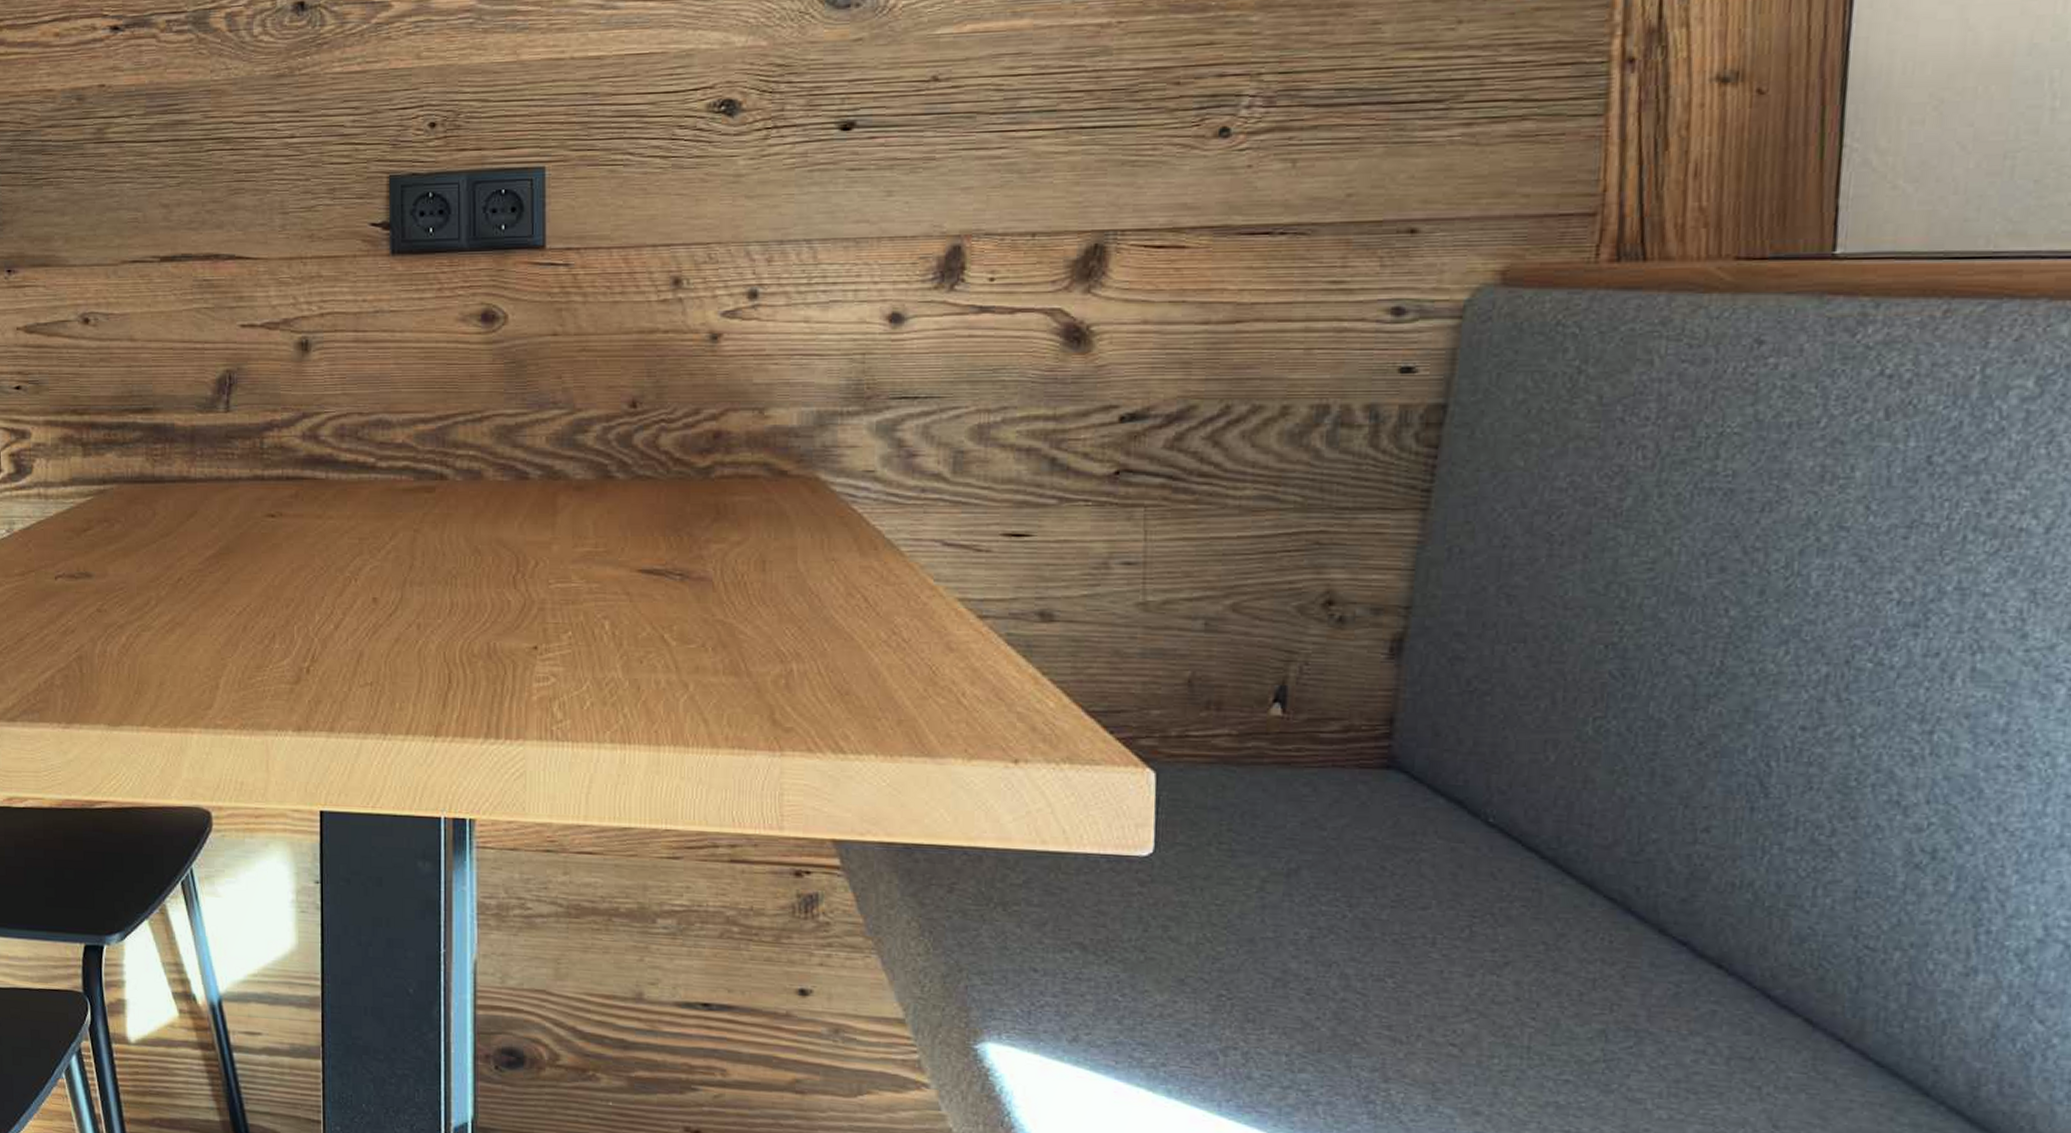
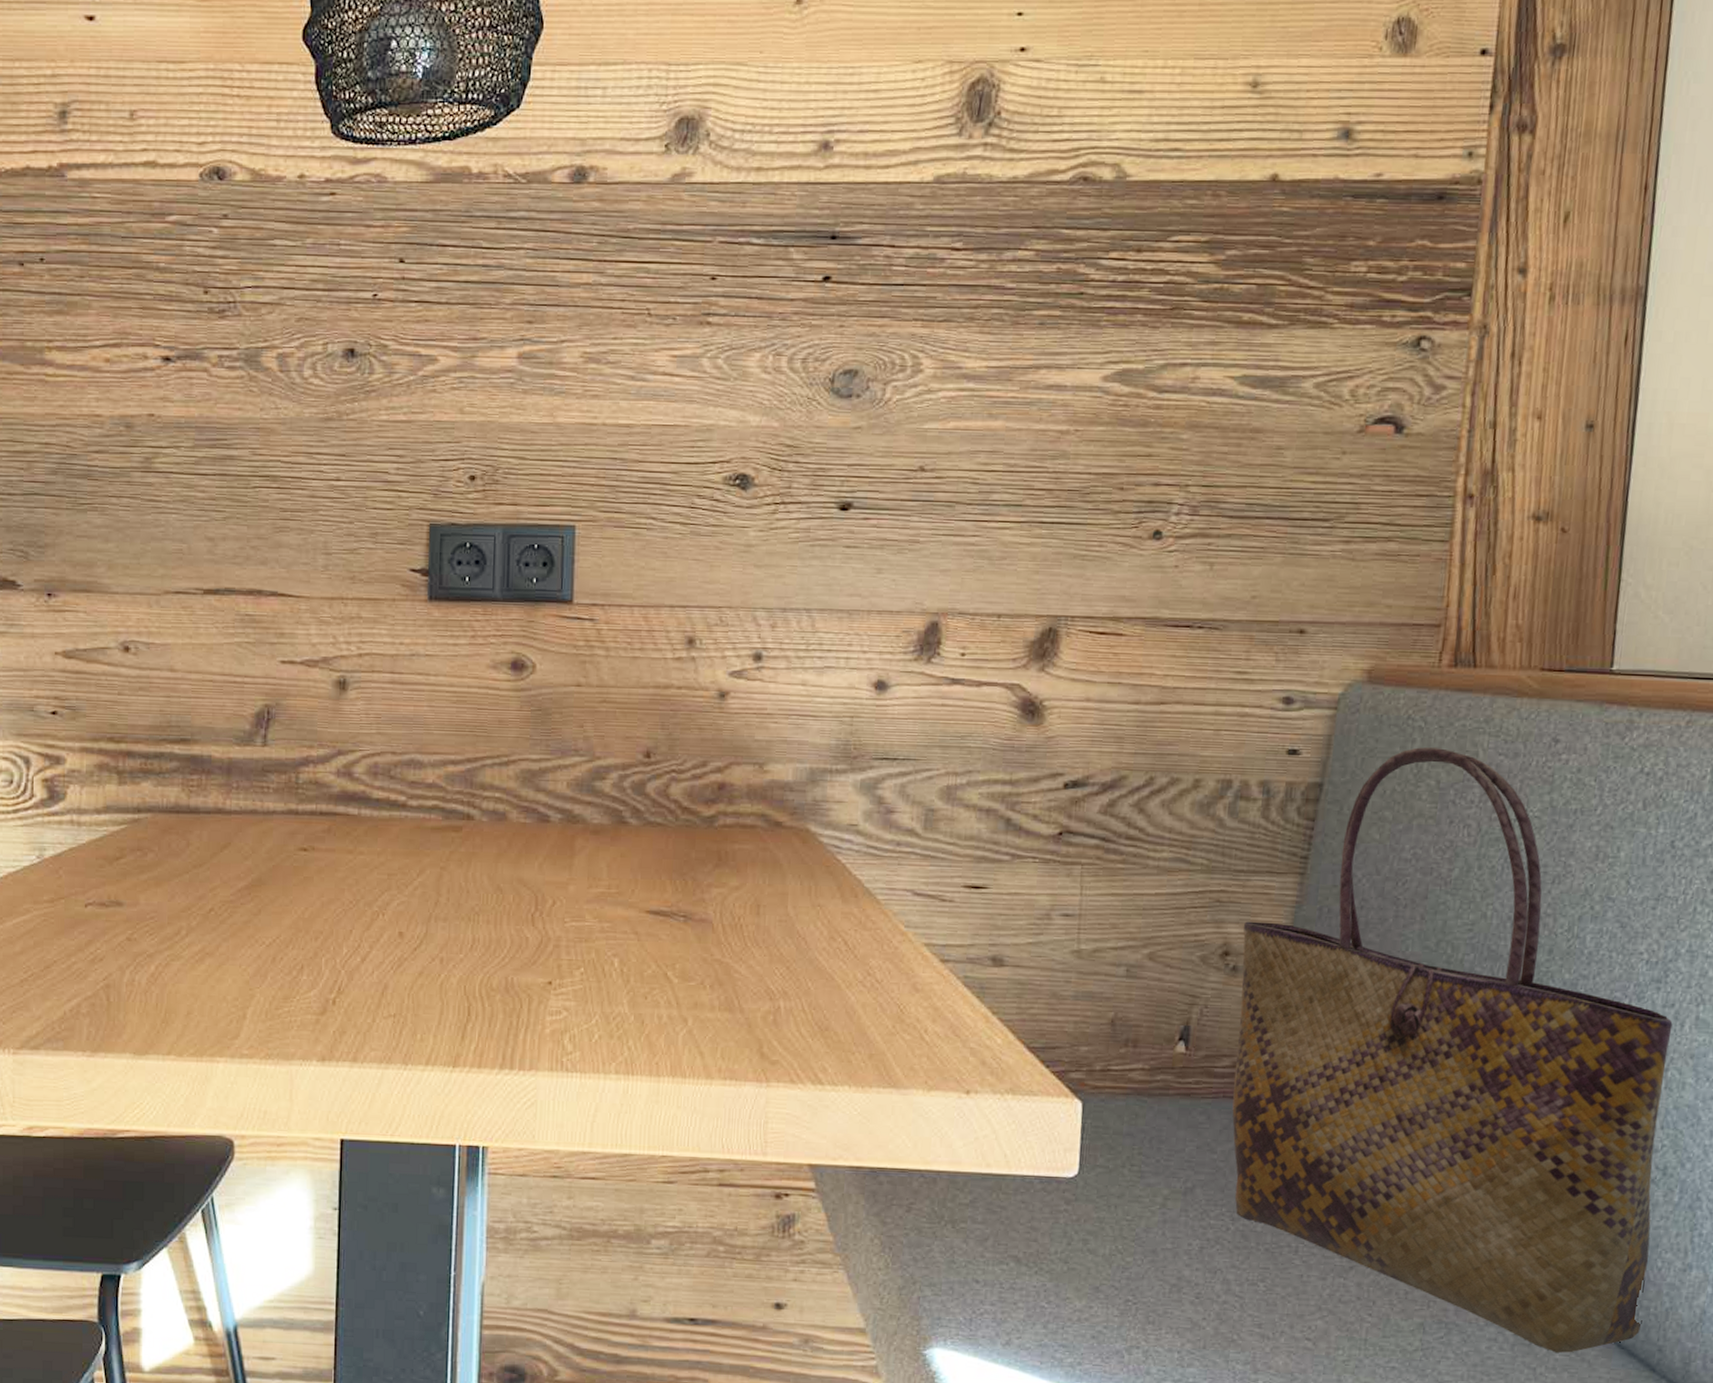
tote bag: none [1344,357,1938,1070] -> present [1232,747,1673,1353]

